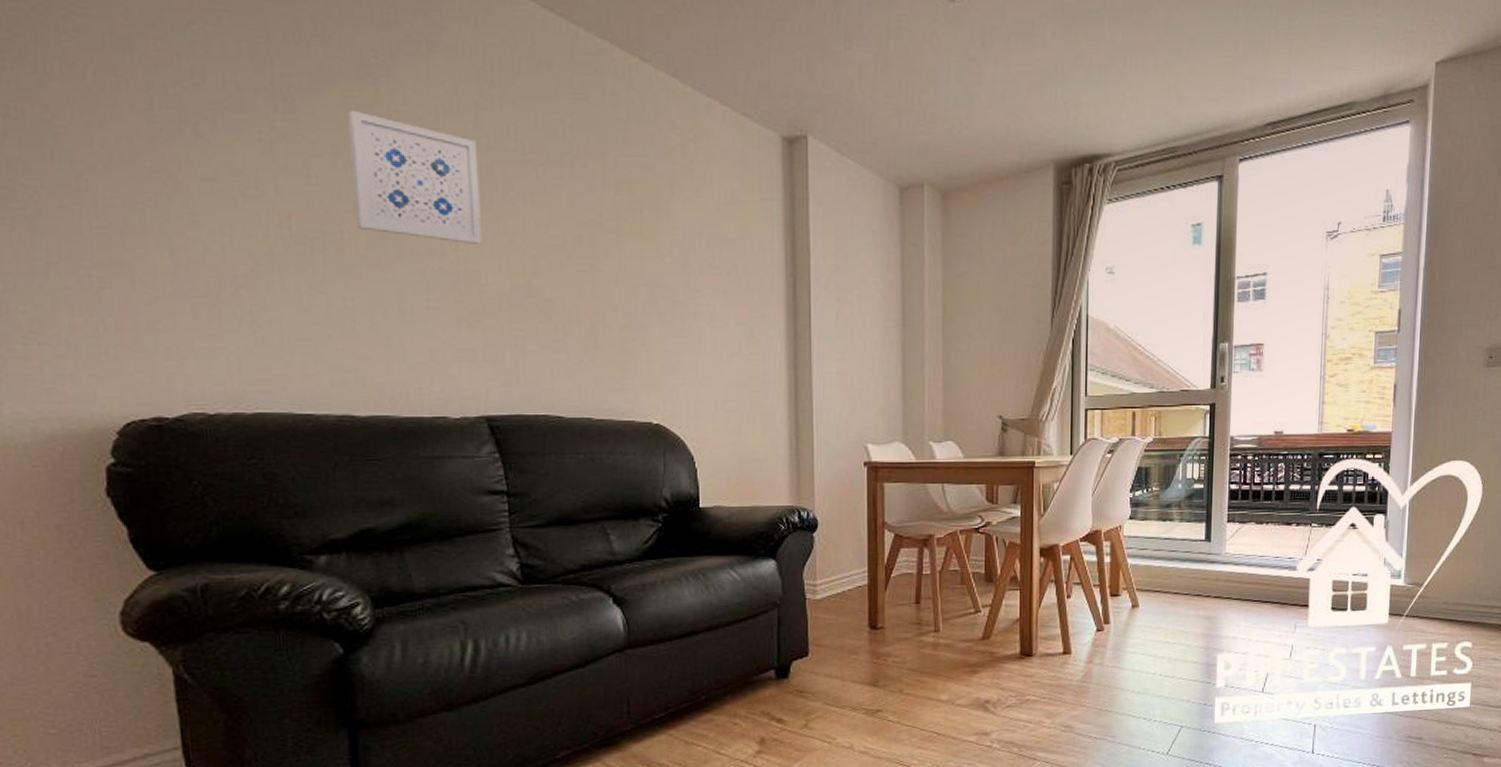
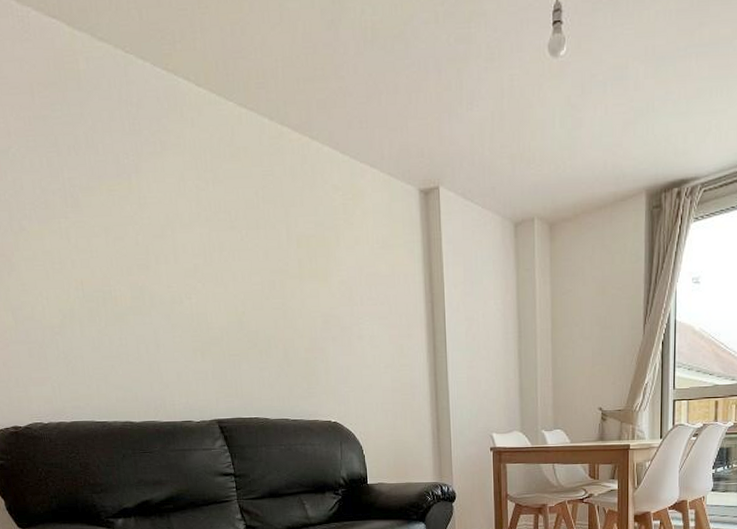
wall art: present [348,109,482,244] -> none [113,199,207,293]

